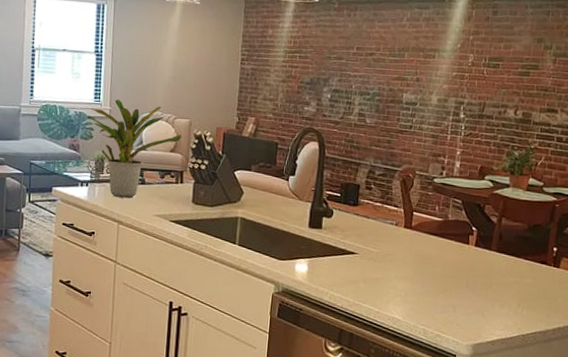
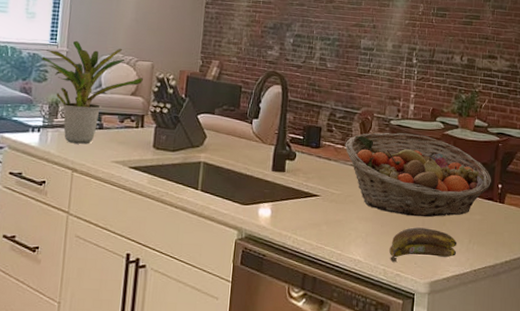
fruit basket: none [384,190,546,279] -> present [345,132,492,218]
banana: none [430,288,505,323] -> present [389,227,458,263]

